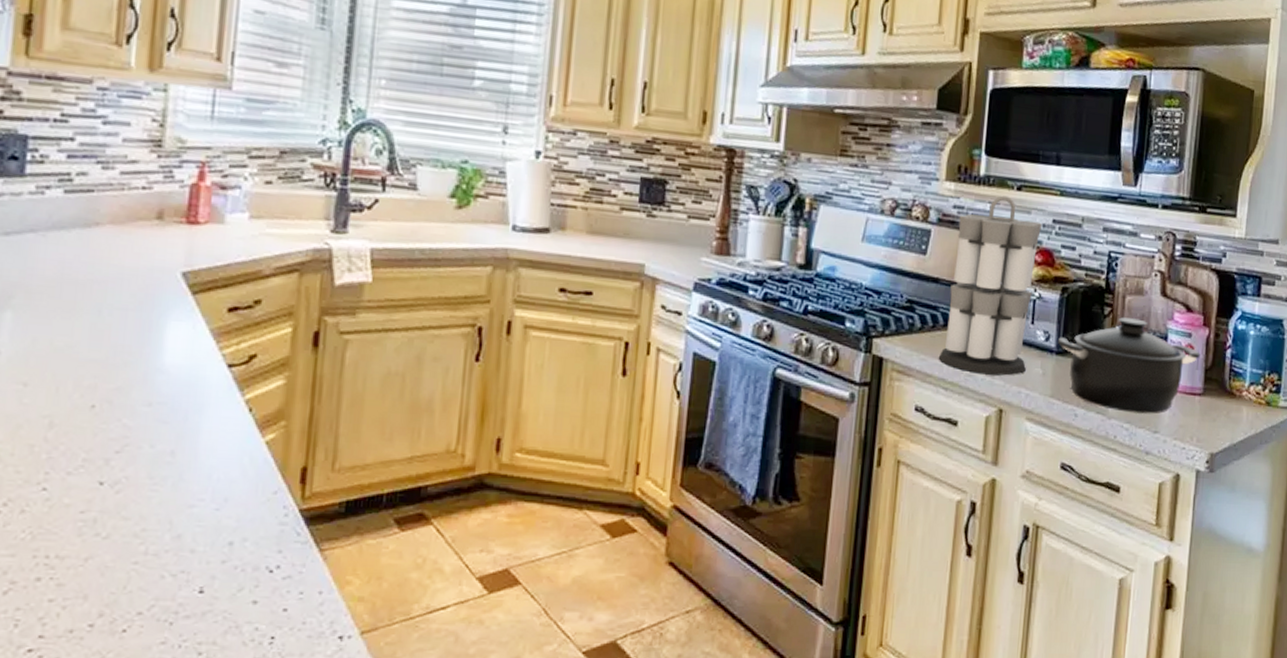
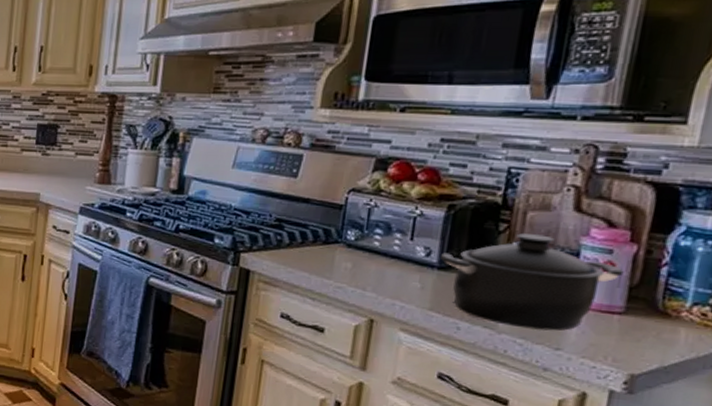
spice rack: present [939,195,1043,376] -> none [307,118,429,289]

